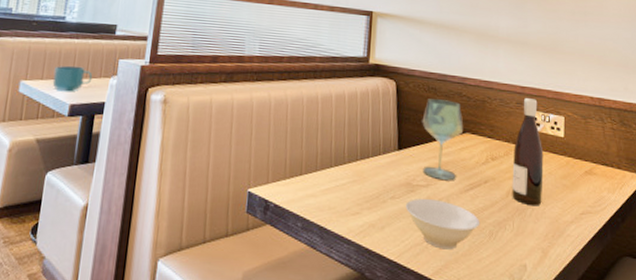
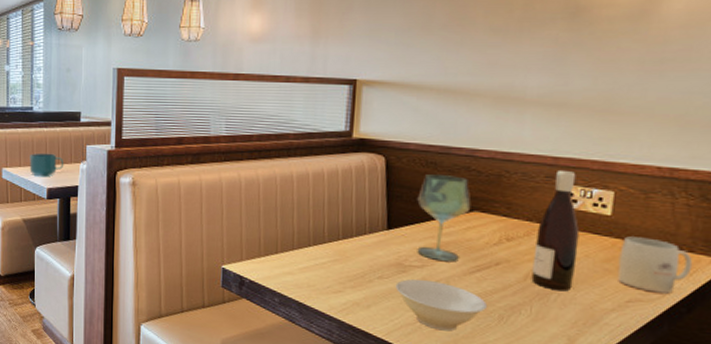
mug: none [572,155,621,205] -> present [617,236,693,294]

